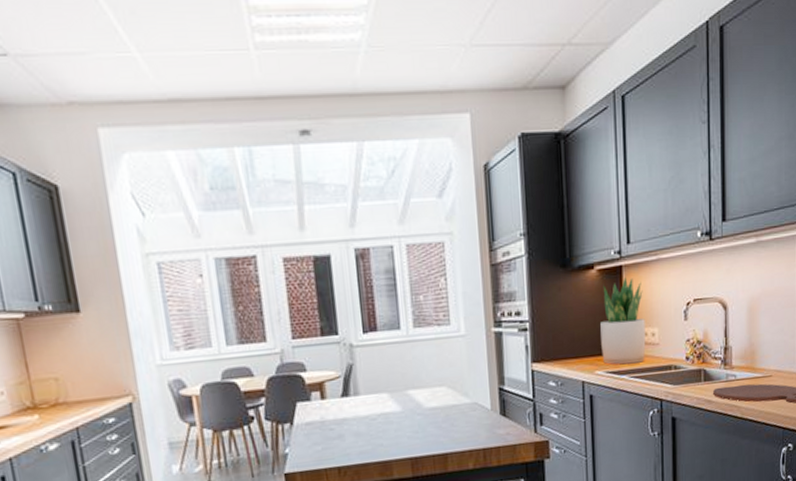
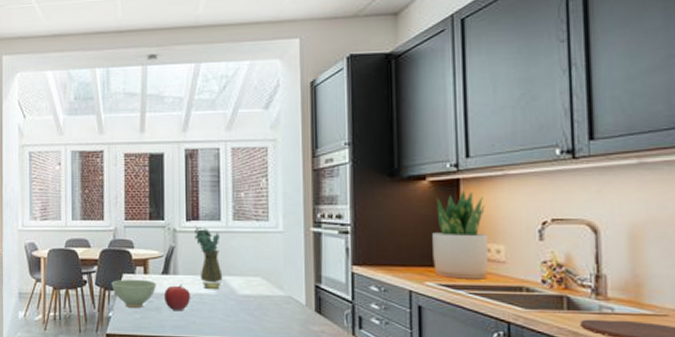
bowl: none [283,406,338,440] -> present [111,279,157,308]
fruit: none [346,405,375,436] -> present [164,284,190,311]
vase: none [373,338,408,408] -> present [195,226,223,290]

